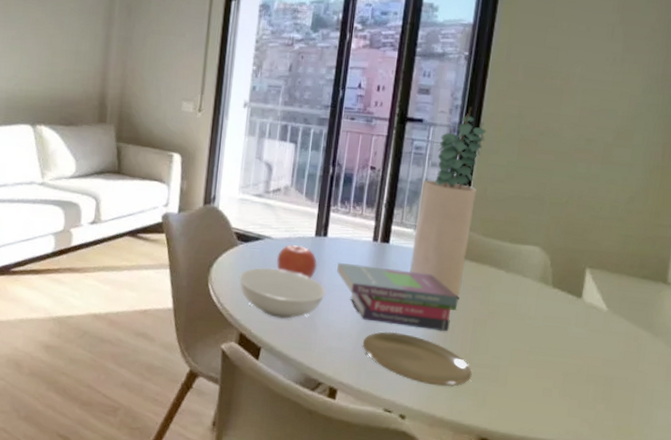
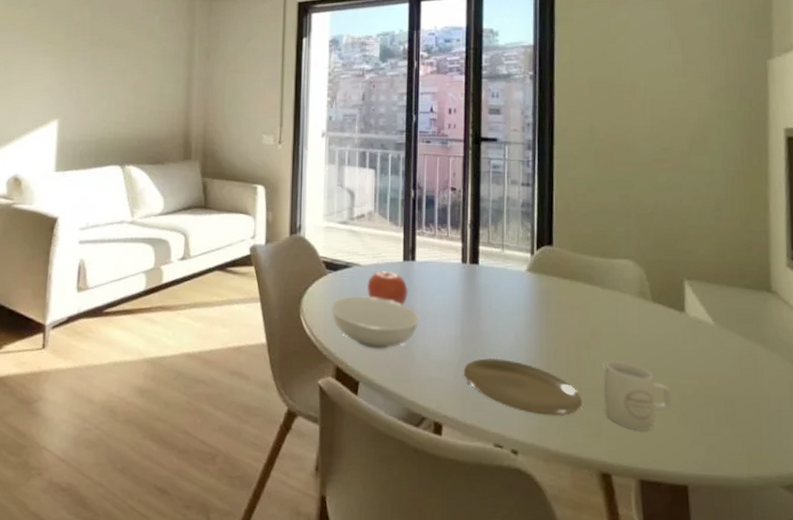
books: present [337,263,459,332] -> none [429,287,557,355]
vase: present [409,107,486,296] -> none [502,124,561,316]
mug: none [492,339,557,403] -> present [603,360,673,431]

